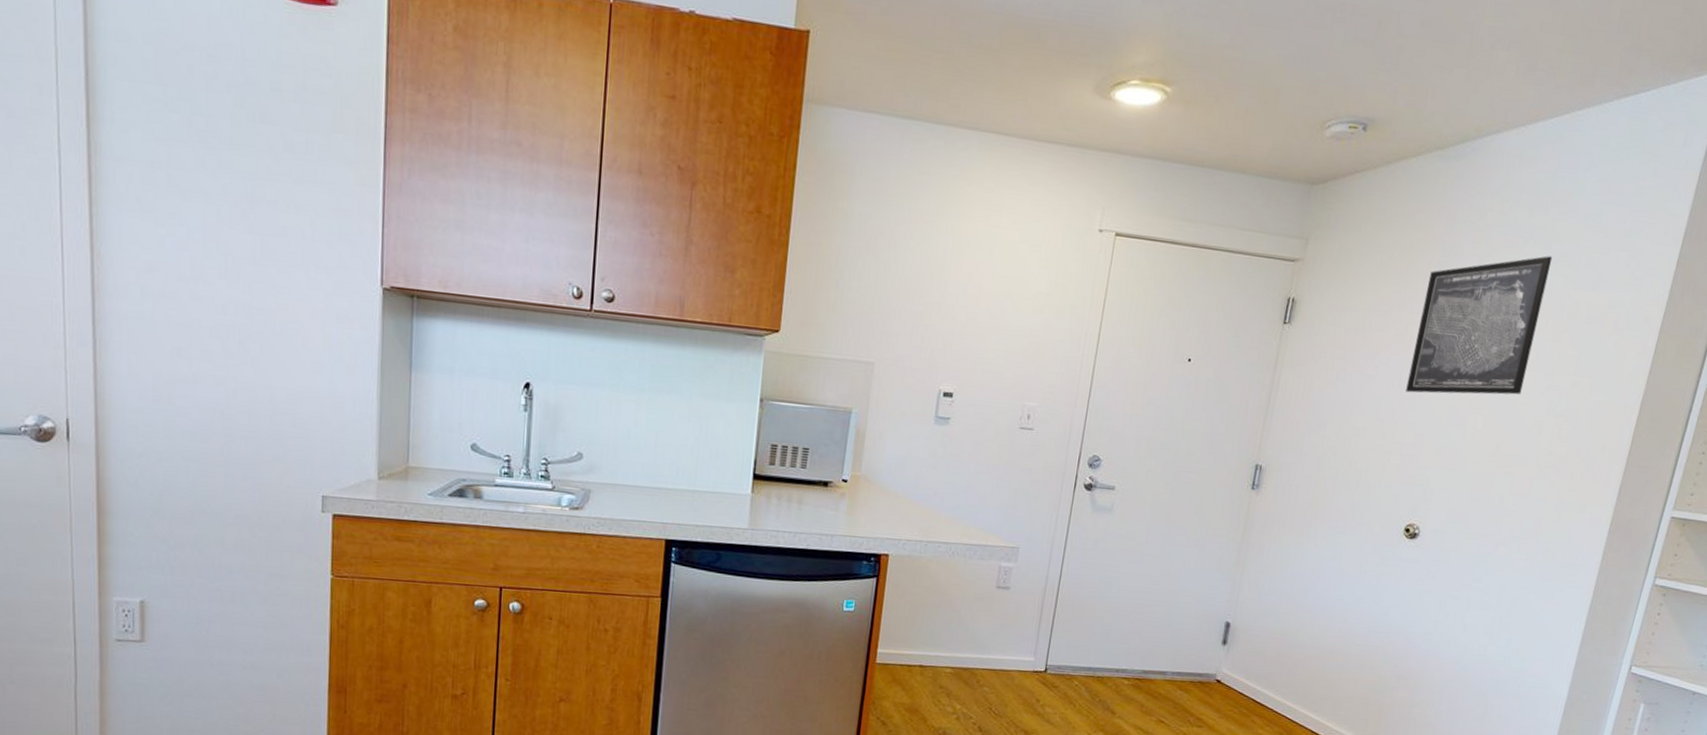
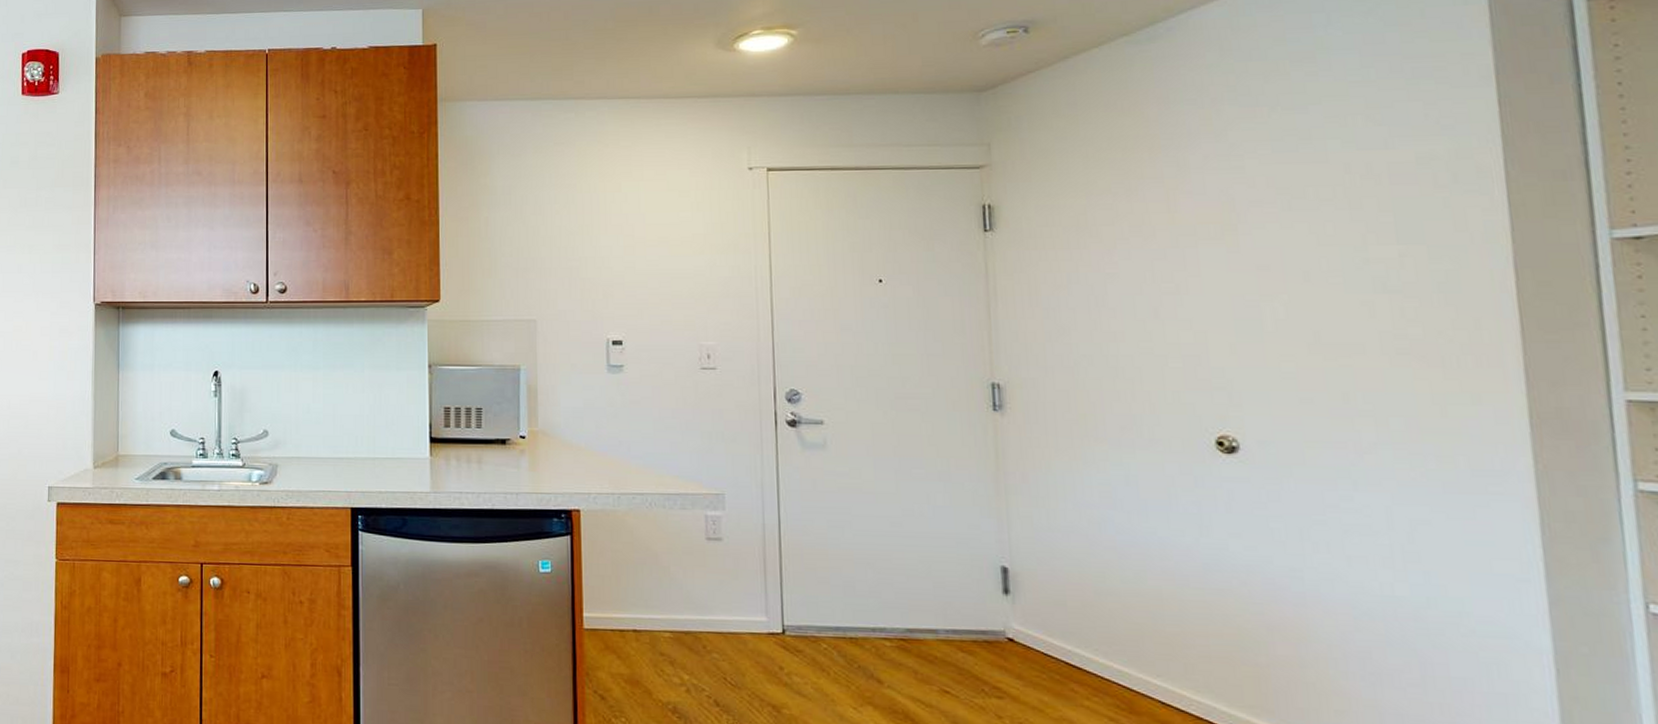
wall art: present [1405,256,1553,395] -> none [1155,120,1328,287]

